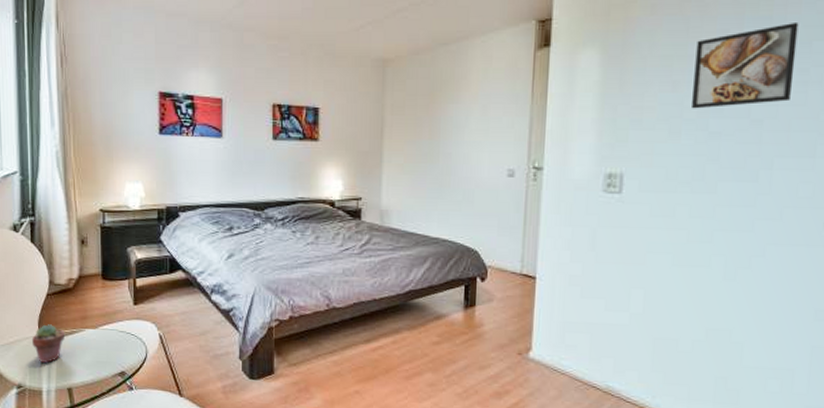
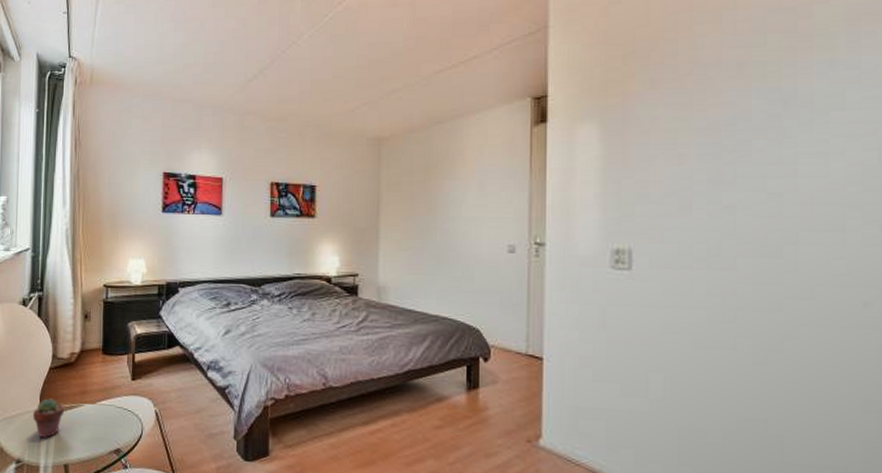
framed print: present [692,23,799,109] -> none [702,93,812,182]

